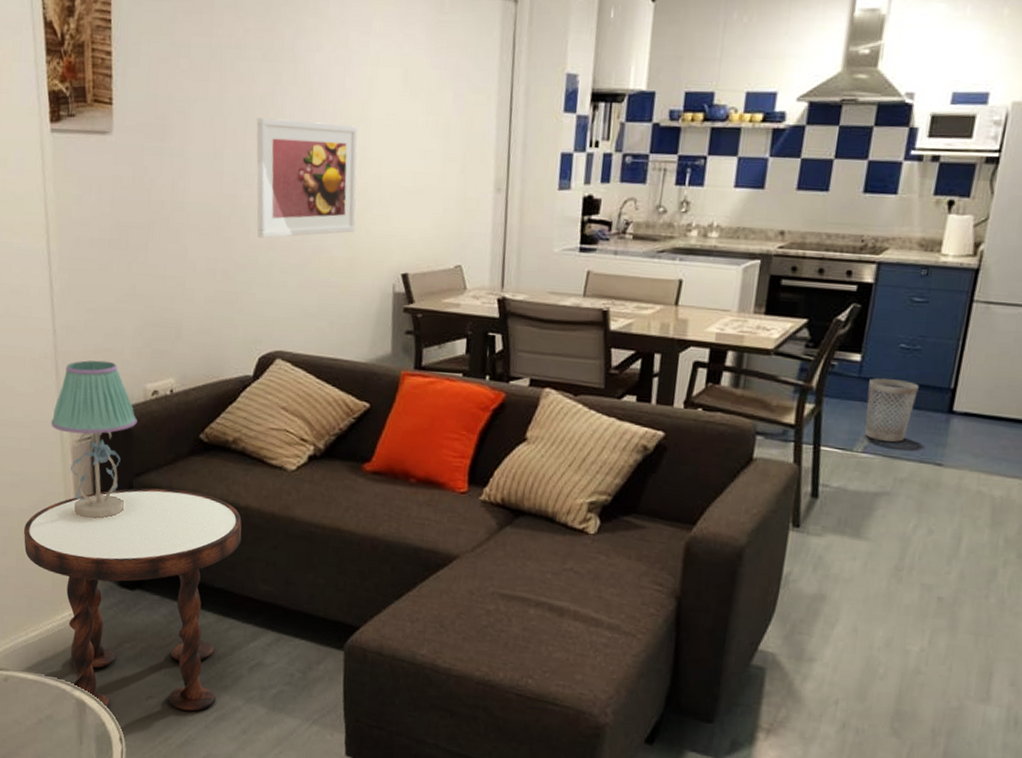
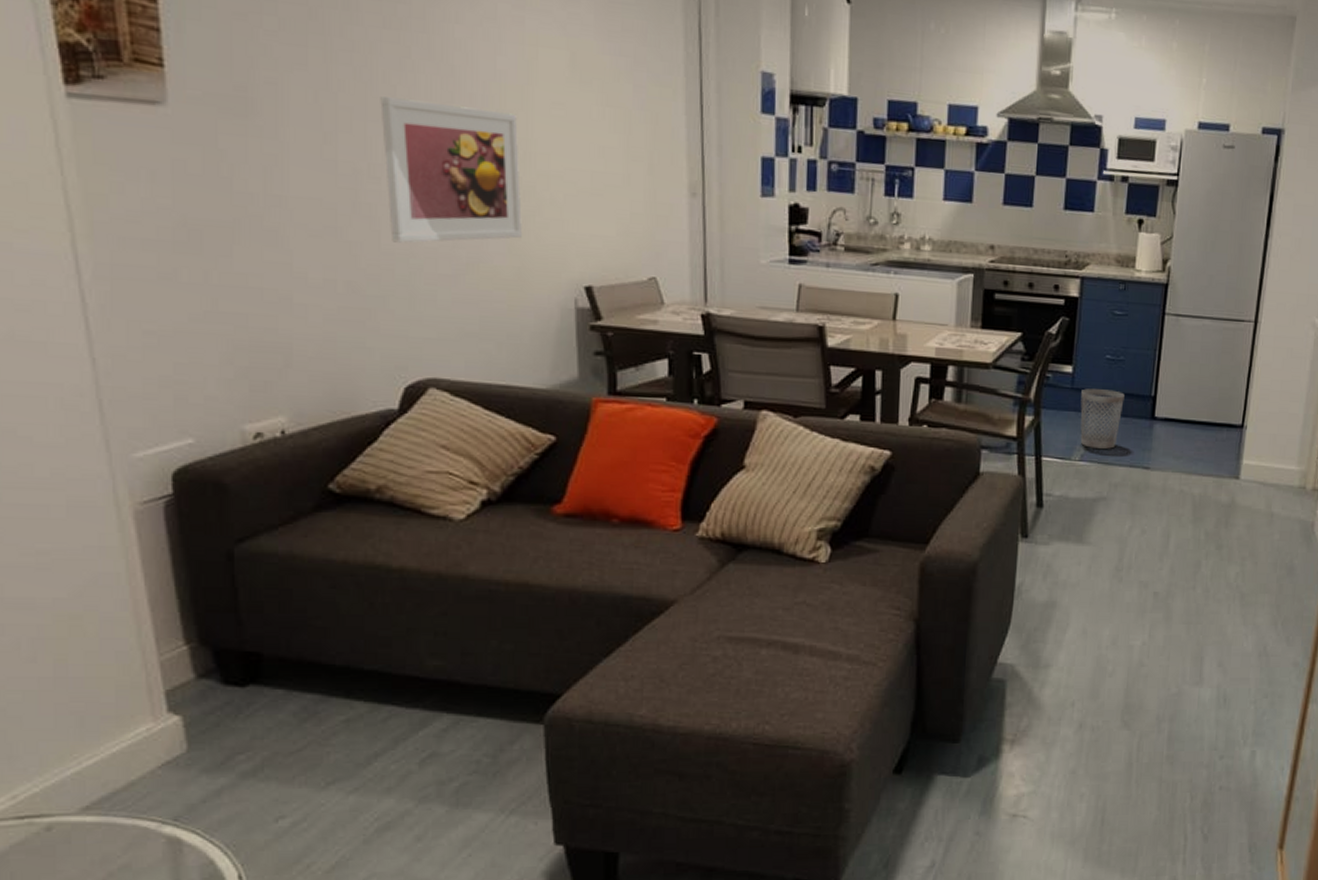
side table: present [24,488,242,711] -> none [64,555,398,843]
table lamp: present [51,360,137,519] -> none [97,397,234,603]

